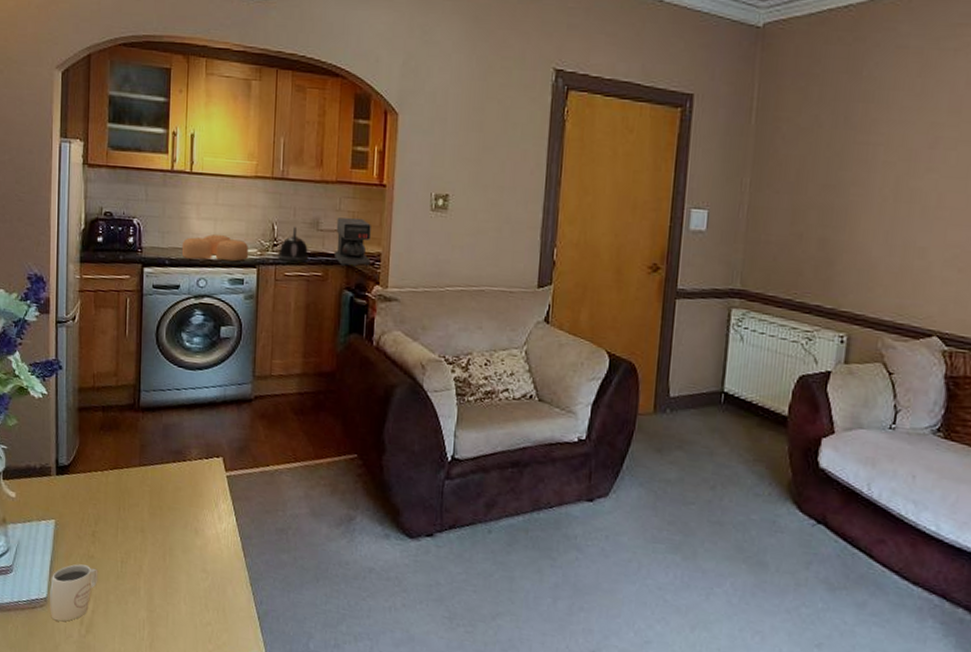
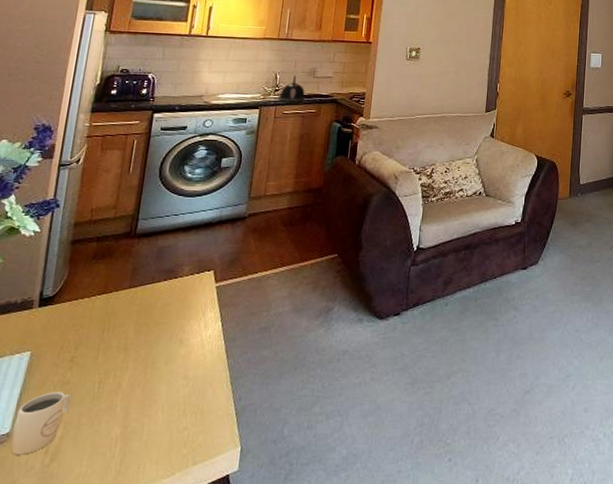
bread: present [181,234,248,262] -> none [191,84,253,105]
coffee maker: present [335,217,371,267] -> none [327,67,358,104]

